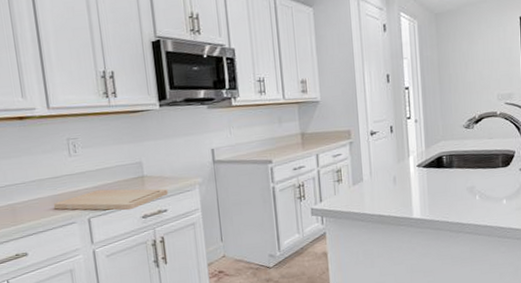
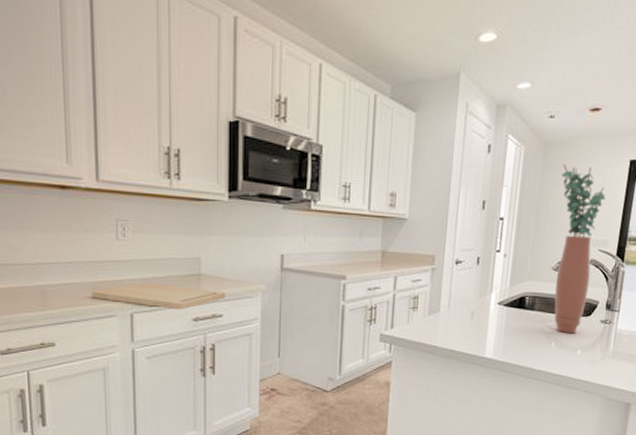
vase: none [456,29,503,186] -> present [554,164,606,334]

